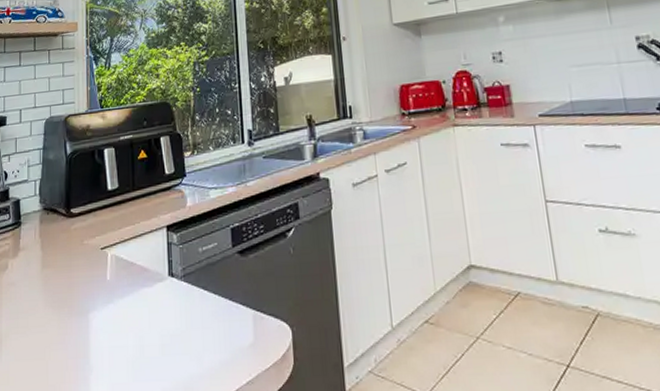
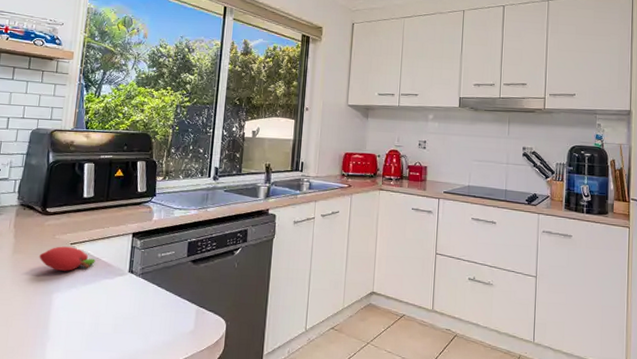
fruit: none [69,252,130,284] -> present [39,246,96,271]

